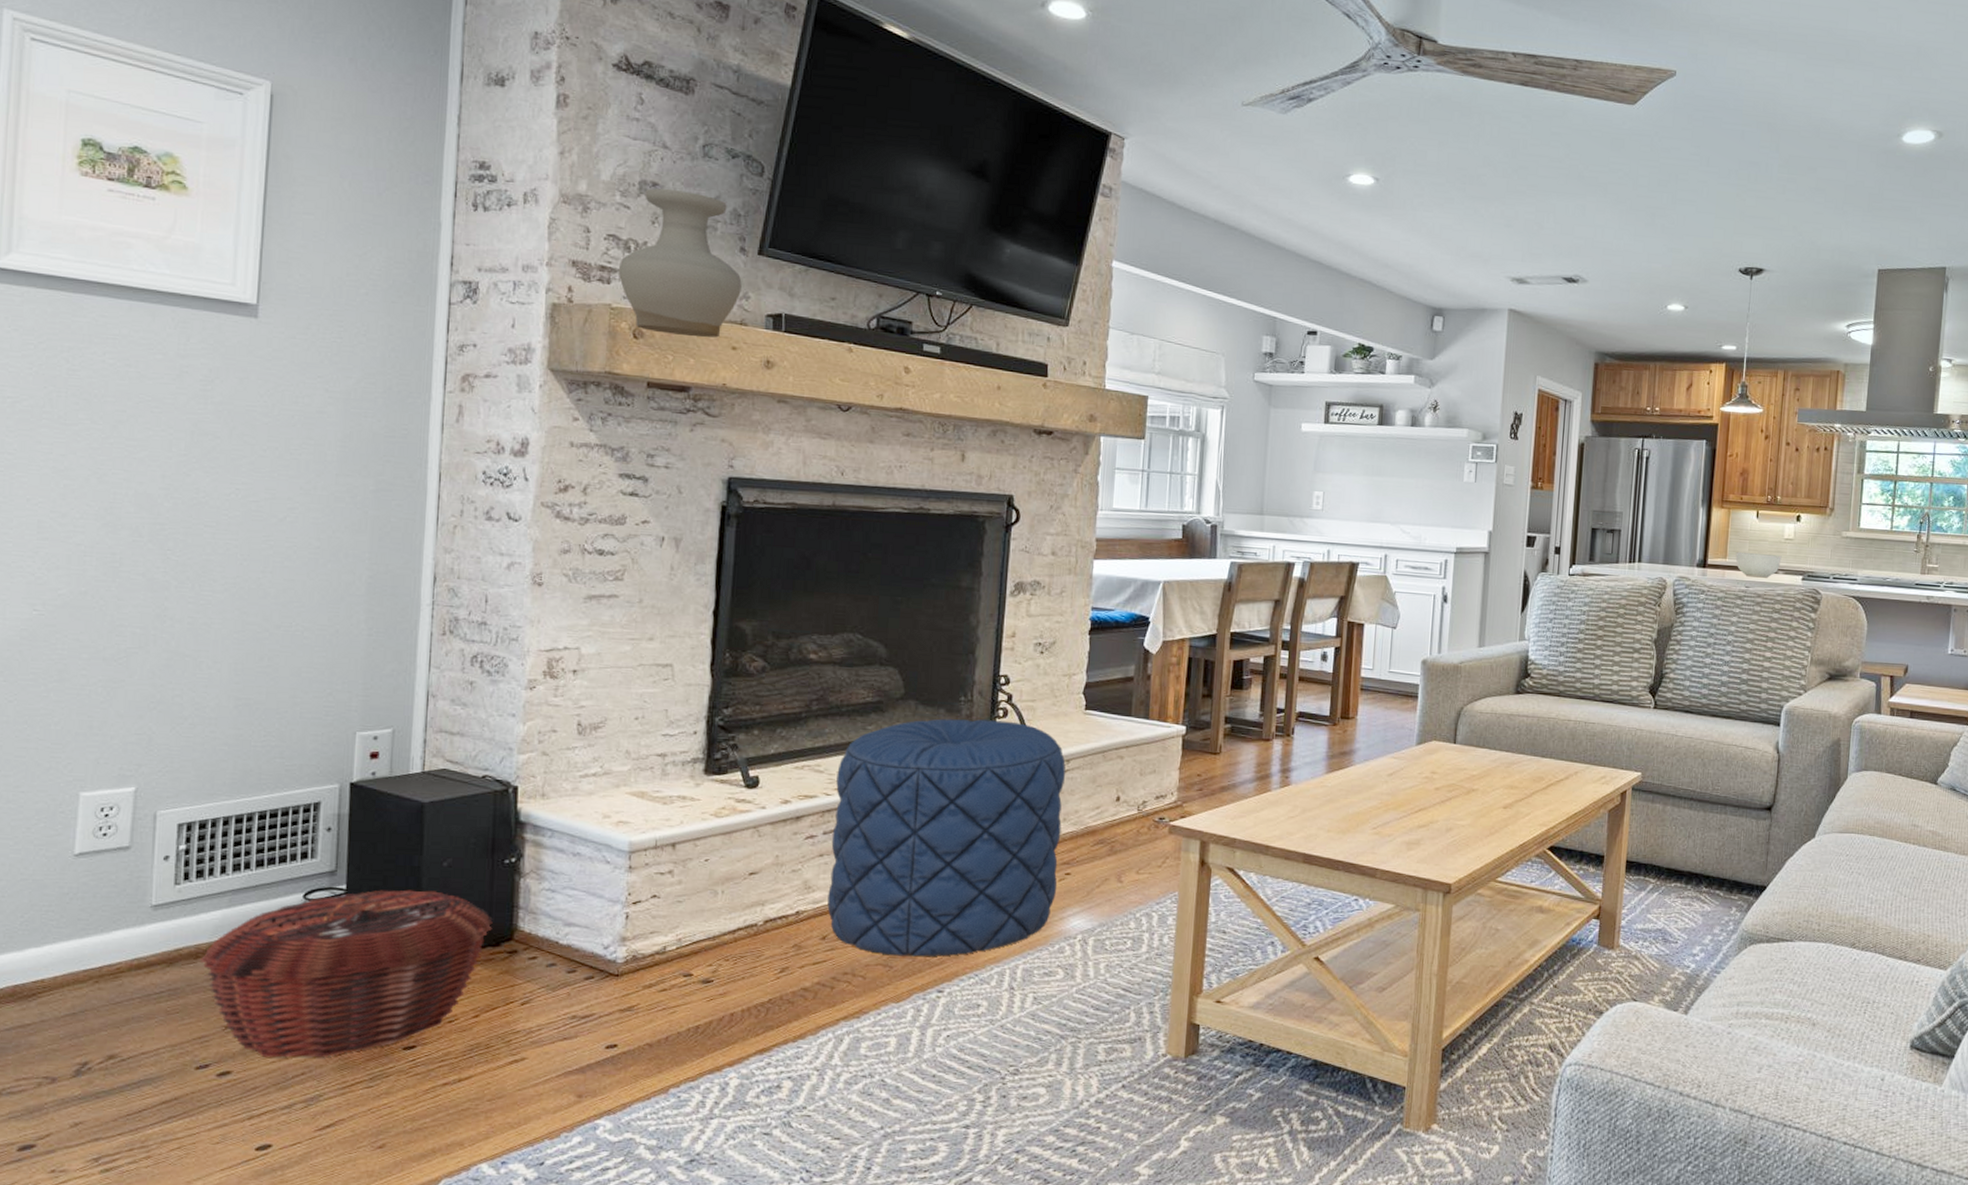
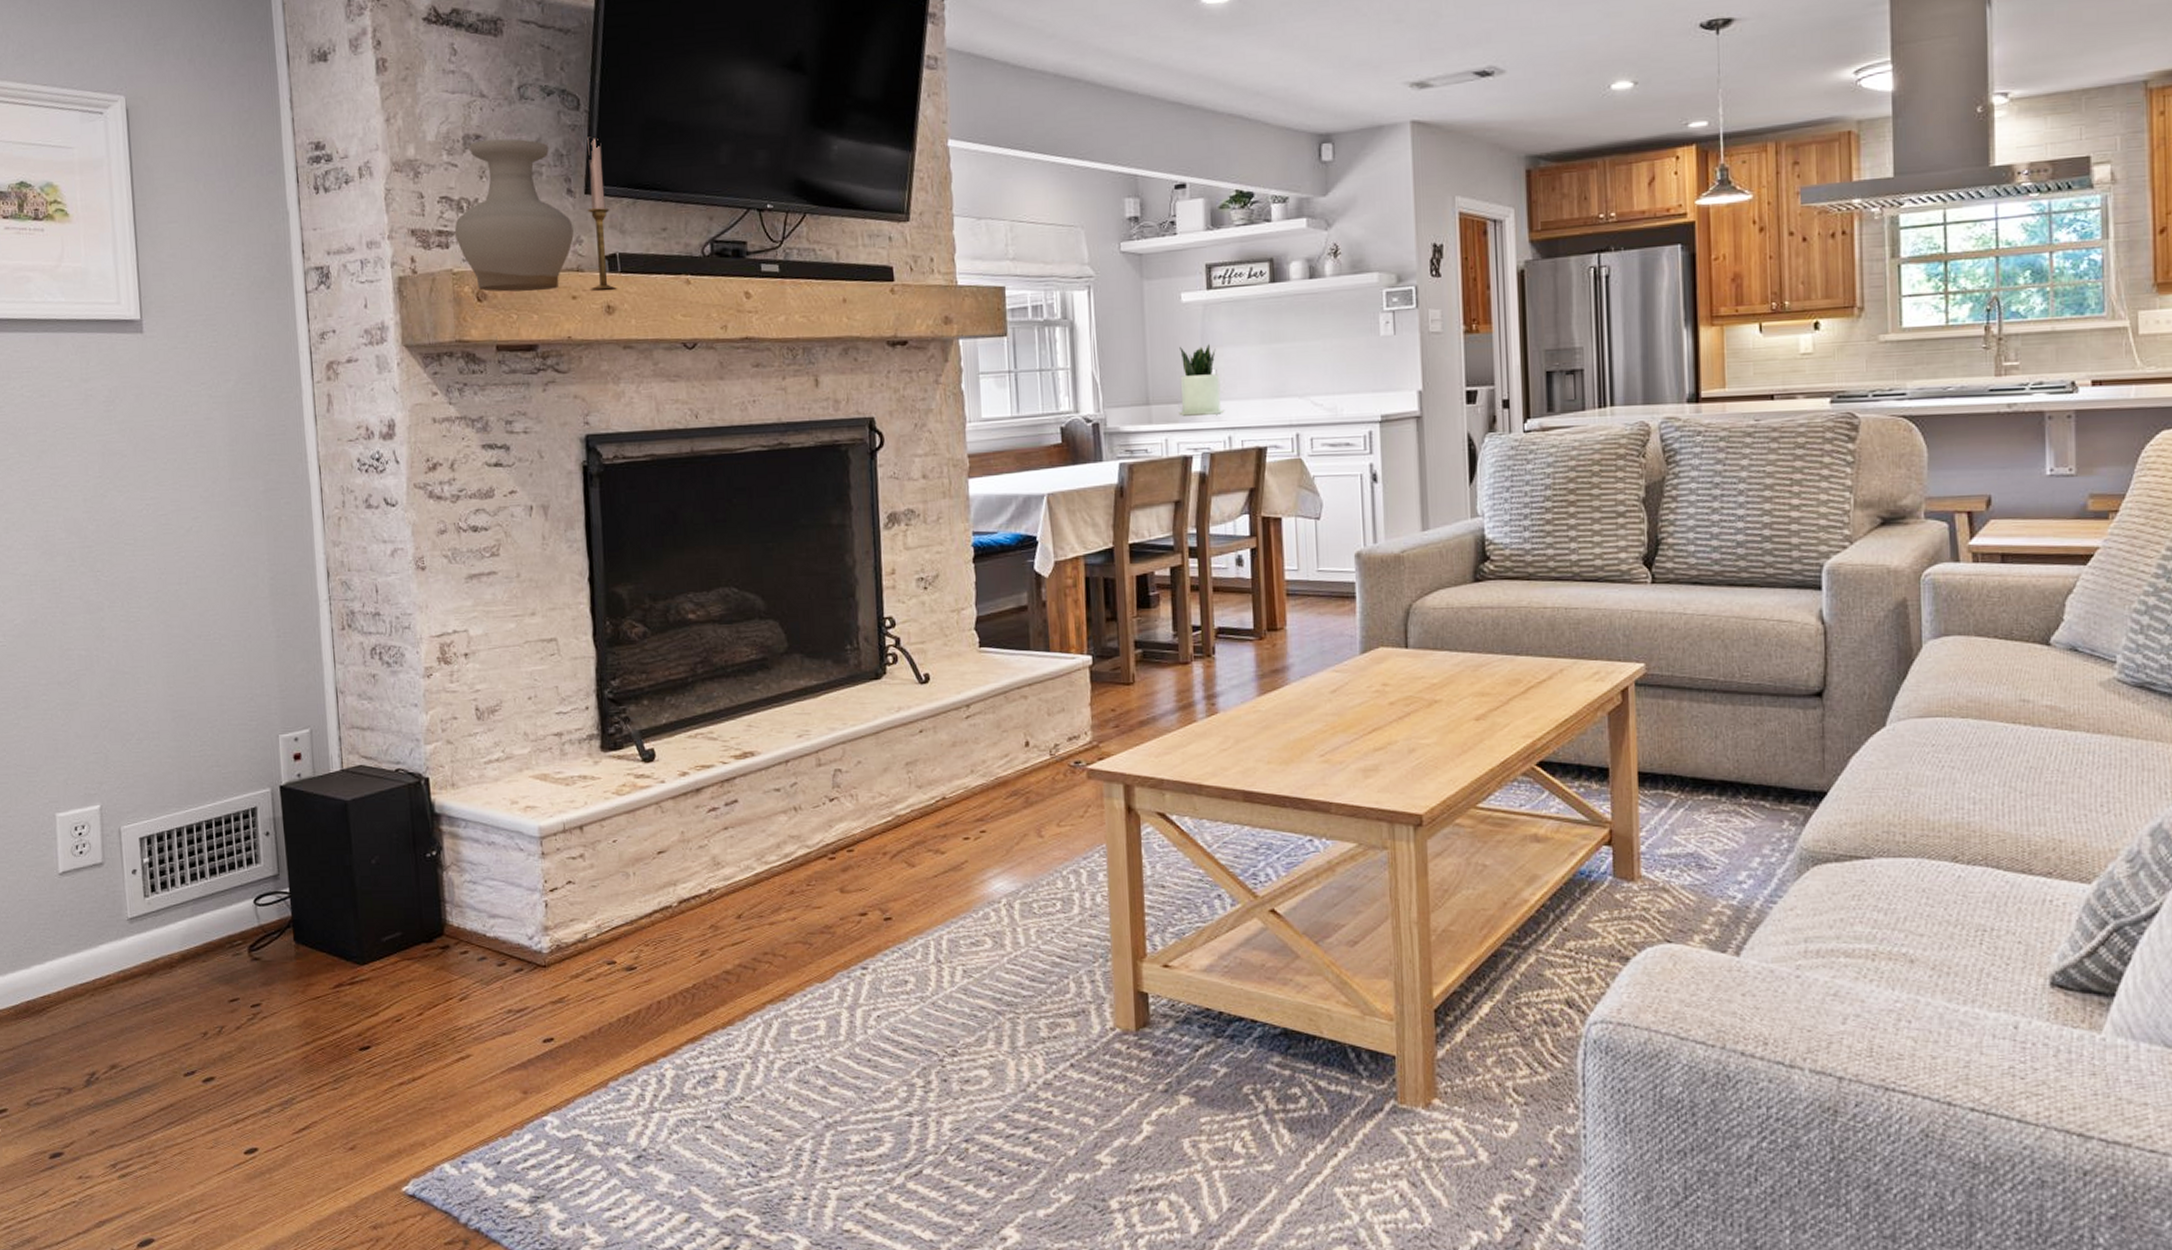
woven basket: present [199,890,493,1058] -> none [174,889,424,1062]
candlestick: none [751,202,781,348] -> present [587,136,618,292]
pouf: present [827,718,1066,957] -> none [730,667,973,932]
planter: none [1287,468,1327,531] -> present [1178,344,1225,417]
bowl: present [1735,552,1782,578] -> none [1737,375,1800,407]

